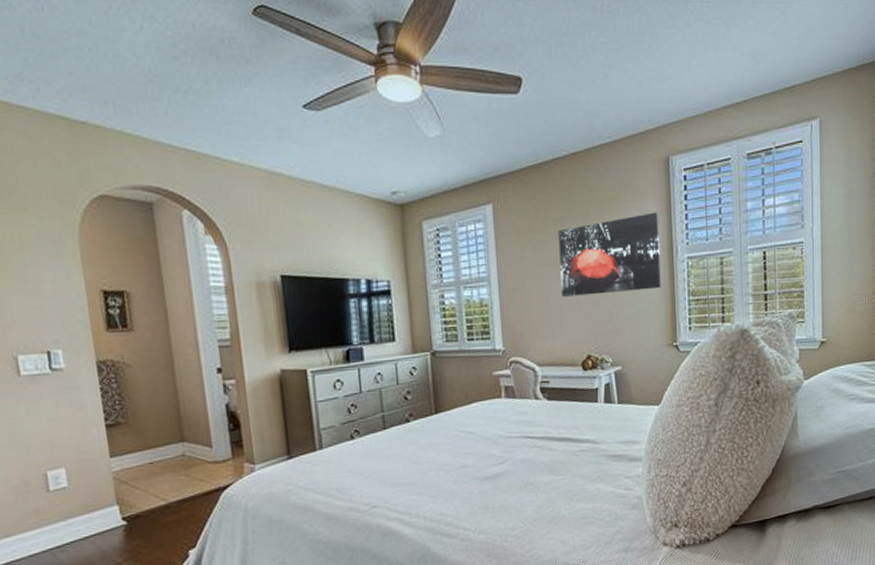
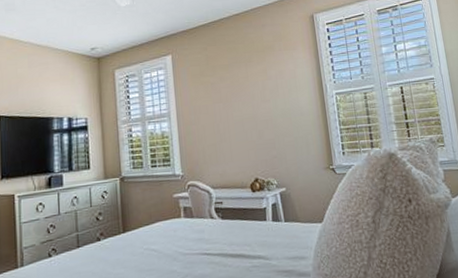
wall art: present [558,212,661,297] -> none [225,57,315,128]

